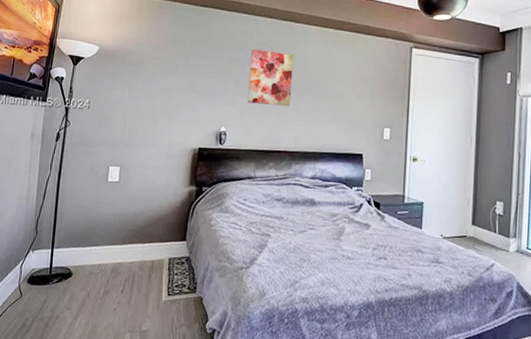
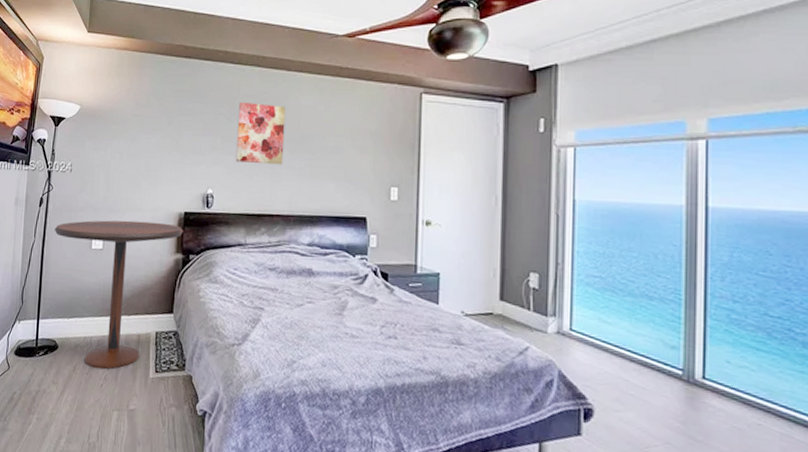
pedestal table: none [70,155,197,294] -> present [54,220,183,369]

